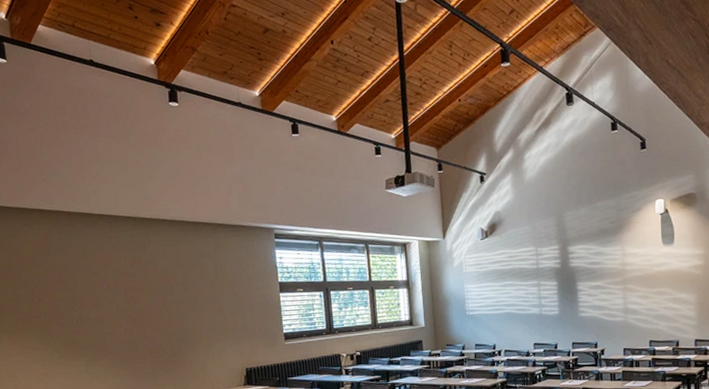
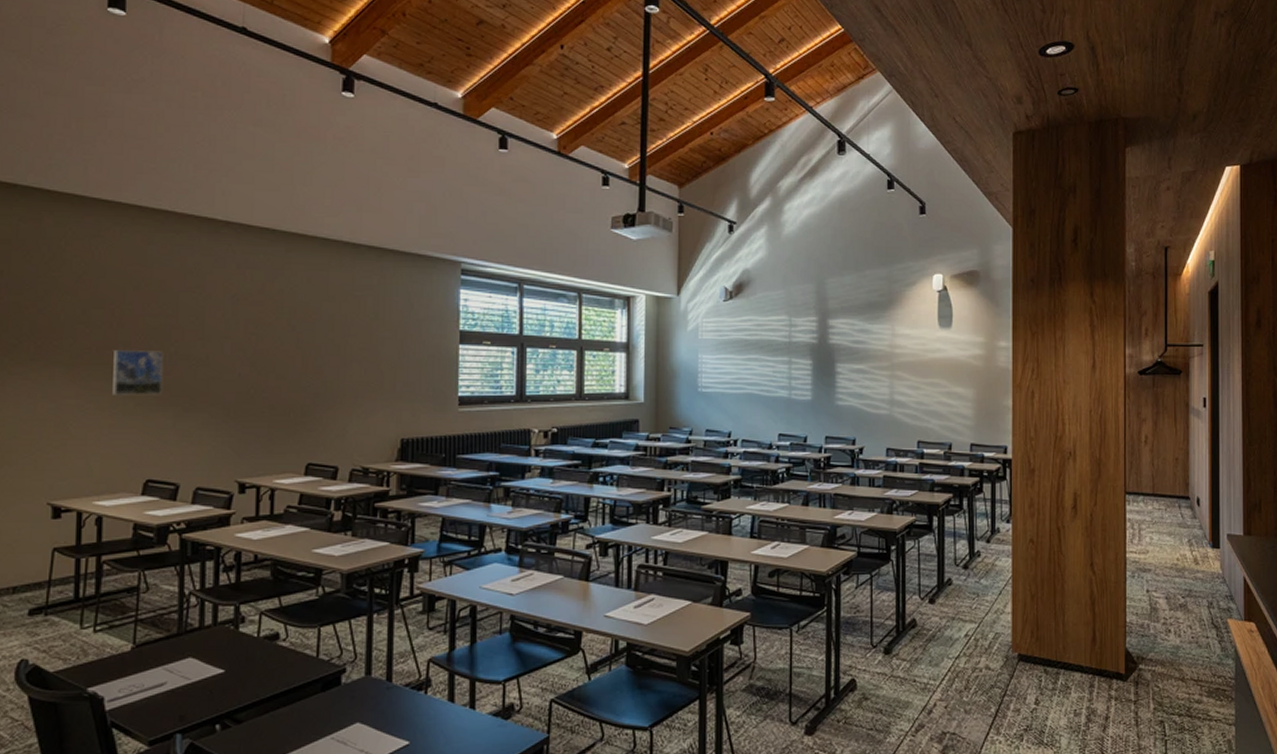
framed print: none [38,316,75,351] -> present [113,349,164,396]

